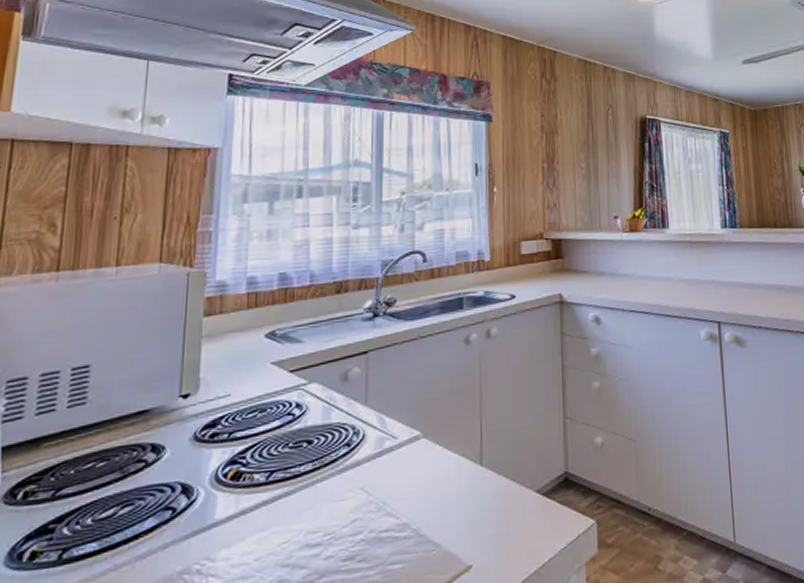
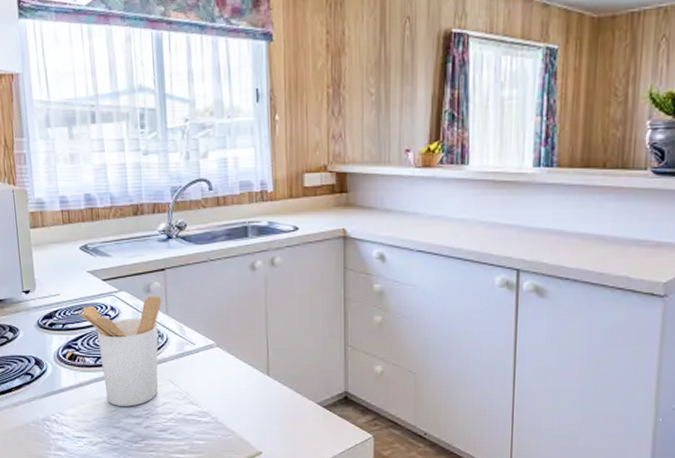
utensil holder: none [250,384,360,535] -> present [76,296,162,407]

